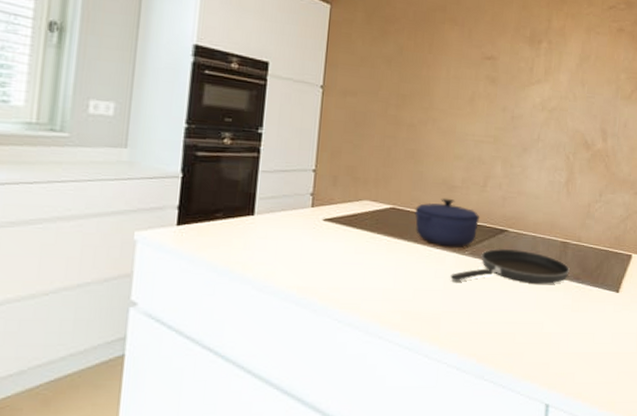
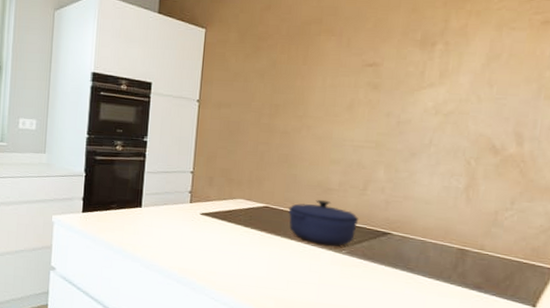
frying pan: present [450,249,570,284] -> none [326,250,468,290]

